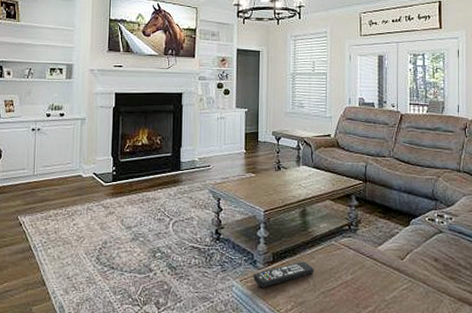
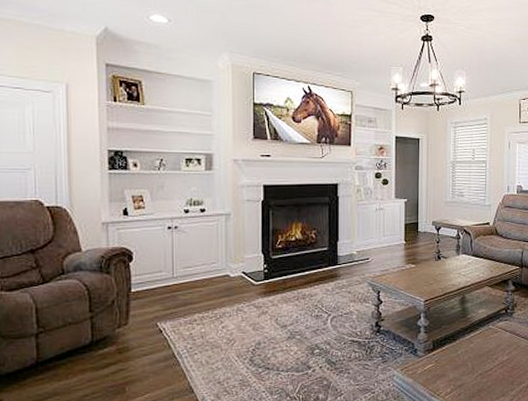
remote control: present [253,261,314,288] -> none [414,346,473,375]

